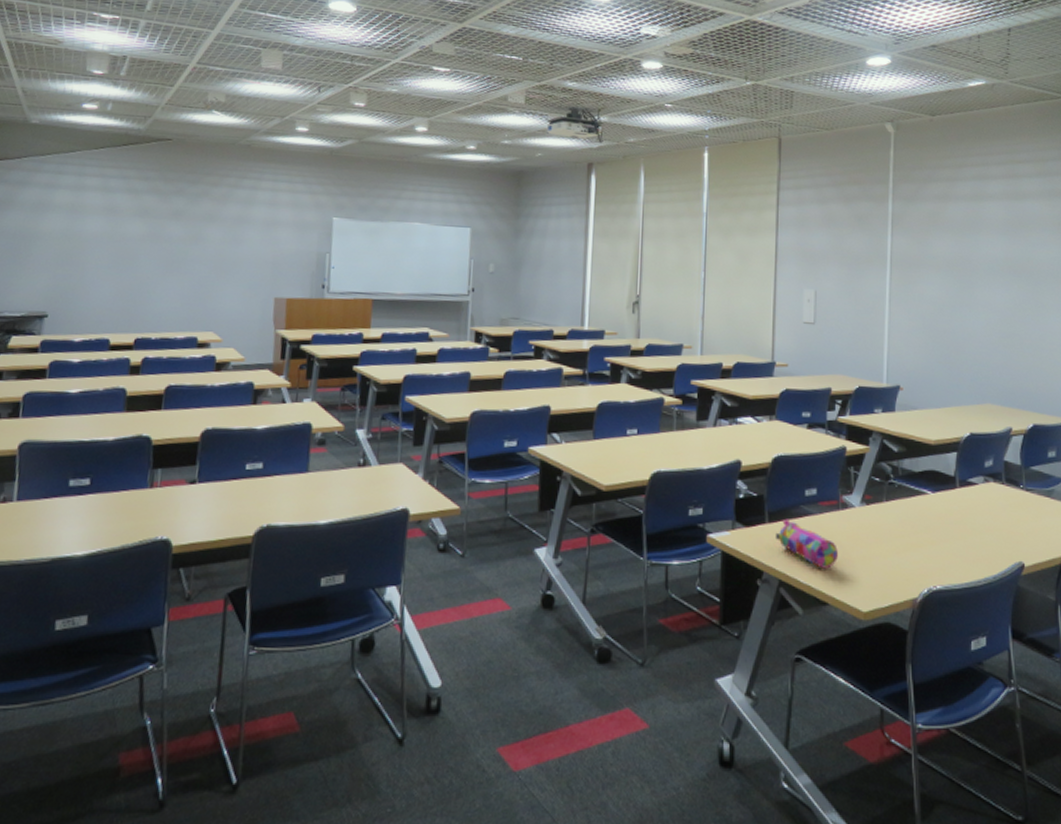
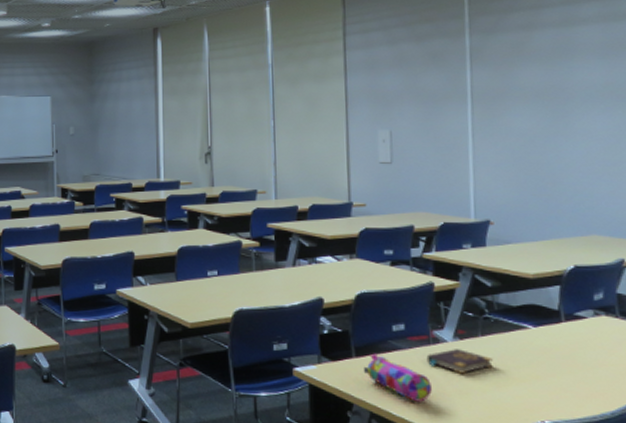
book: none [835,514,894,539] -> present [426,349,493,374]

